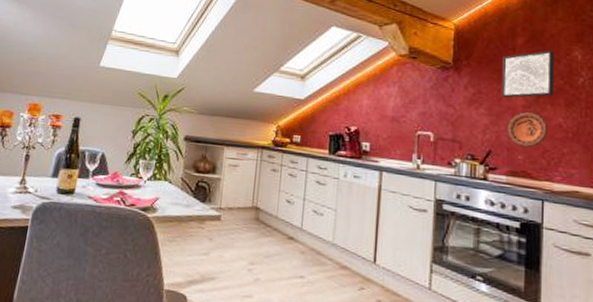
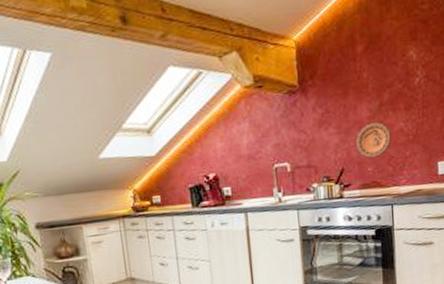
wall art: present [502,50,554,98] -> none [345,53,394,113]

